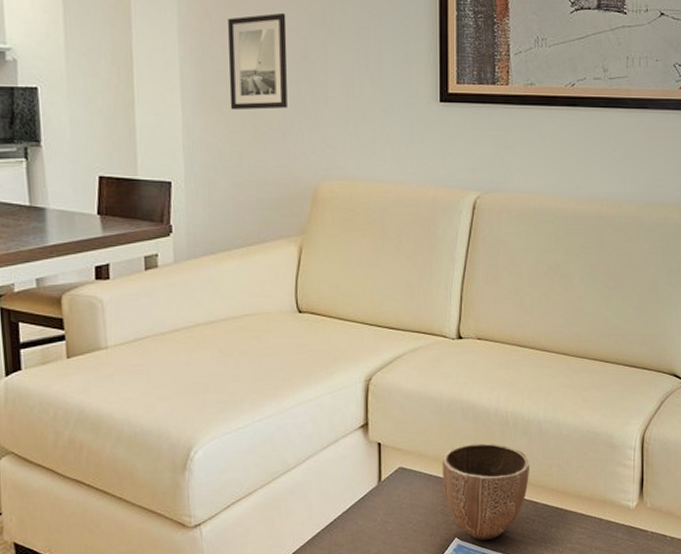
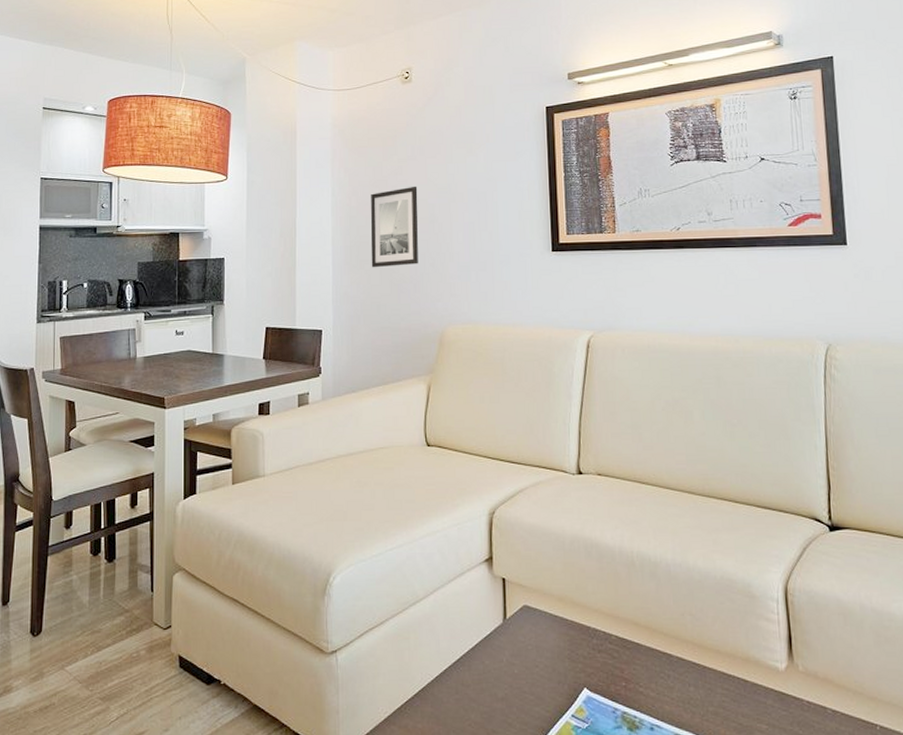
decorative bowl: present [442,442,529,541] -> none [567,583,661,695]

